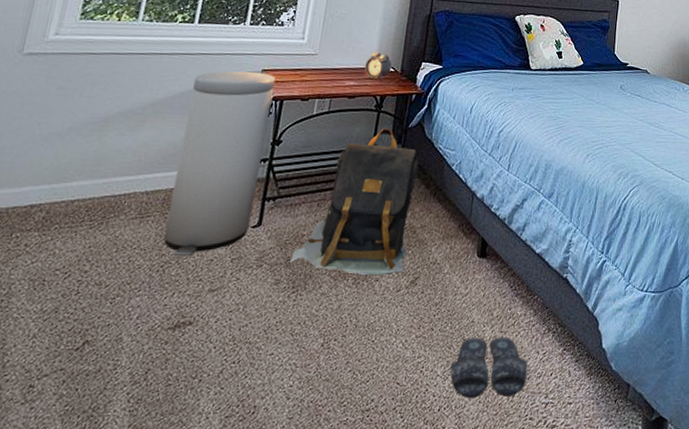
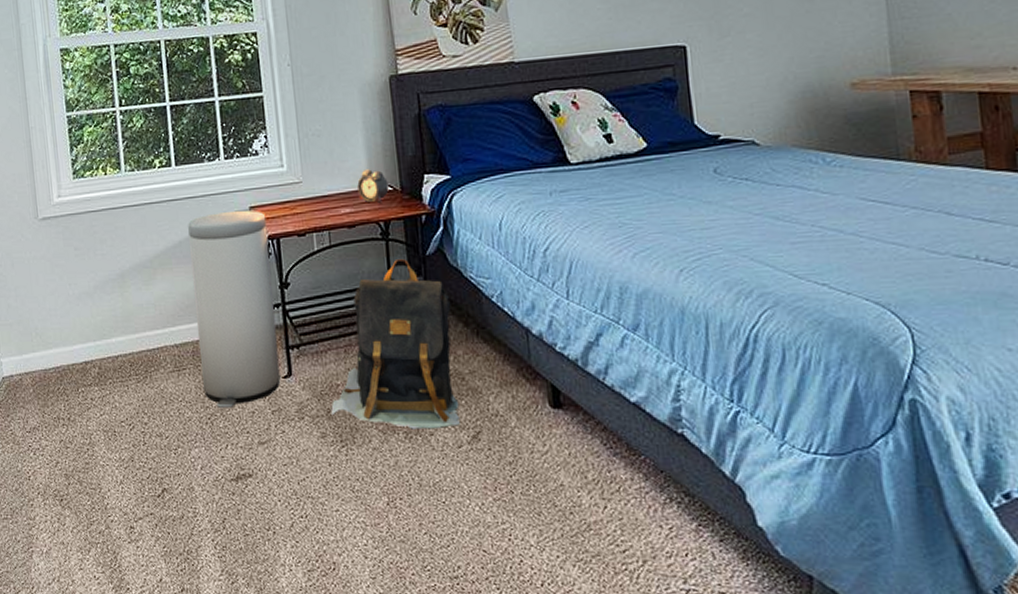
slippers: present [450,336,528,398] -> none [544,504,652,578]

